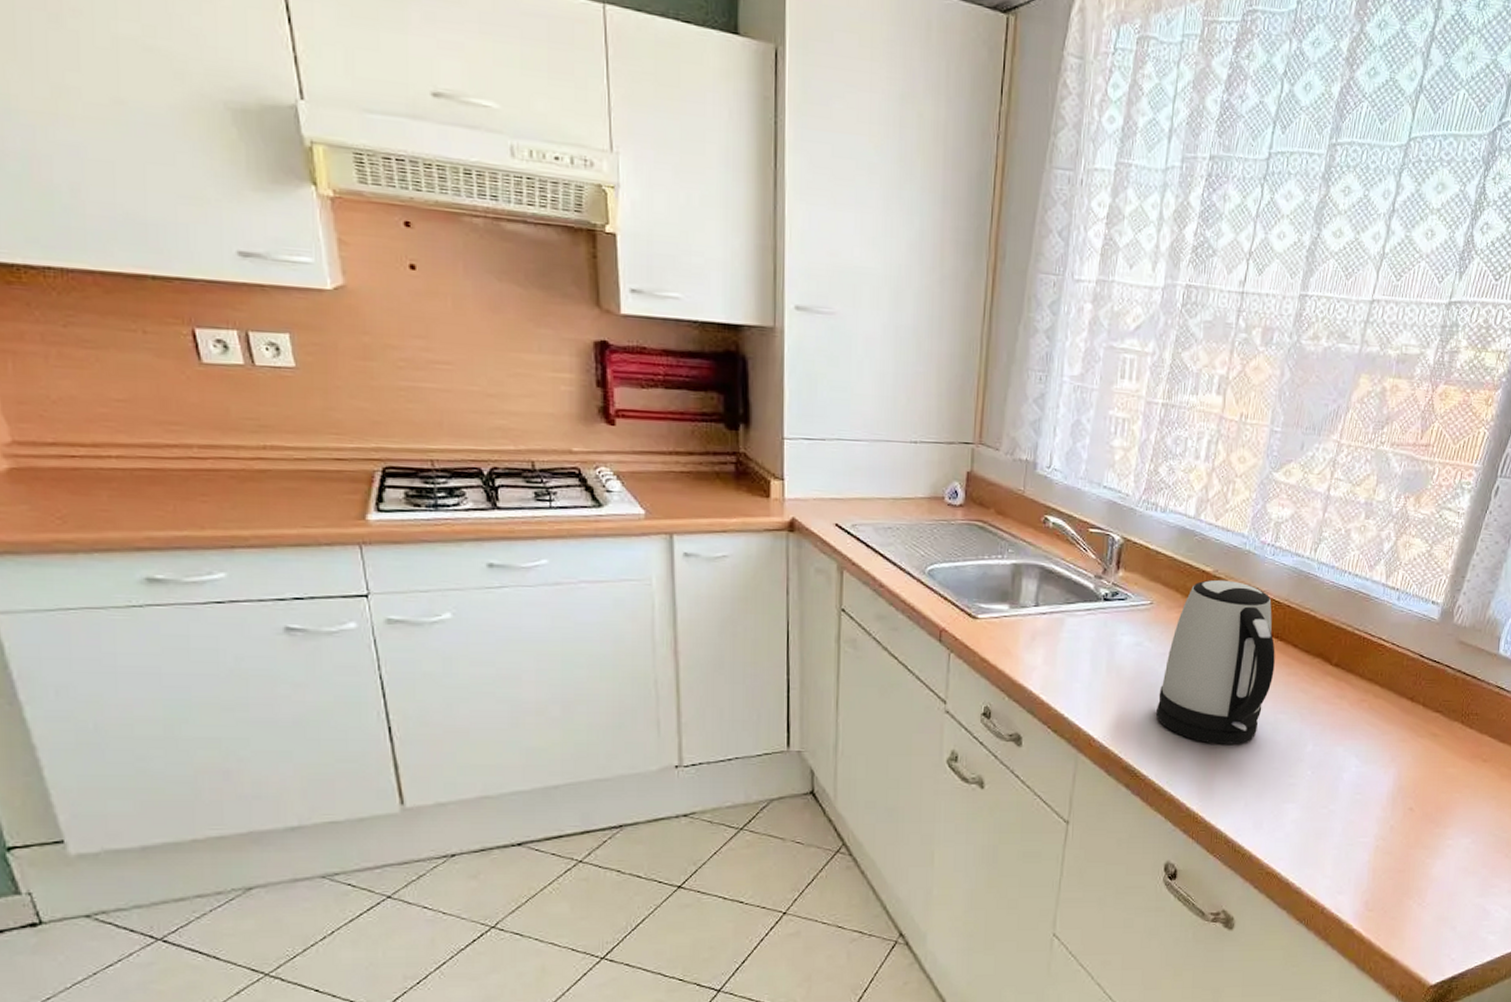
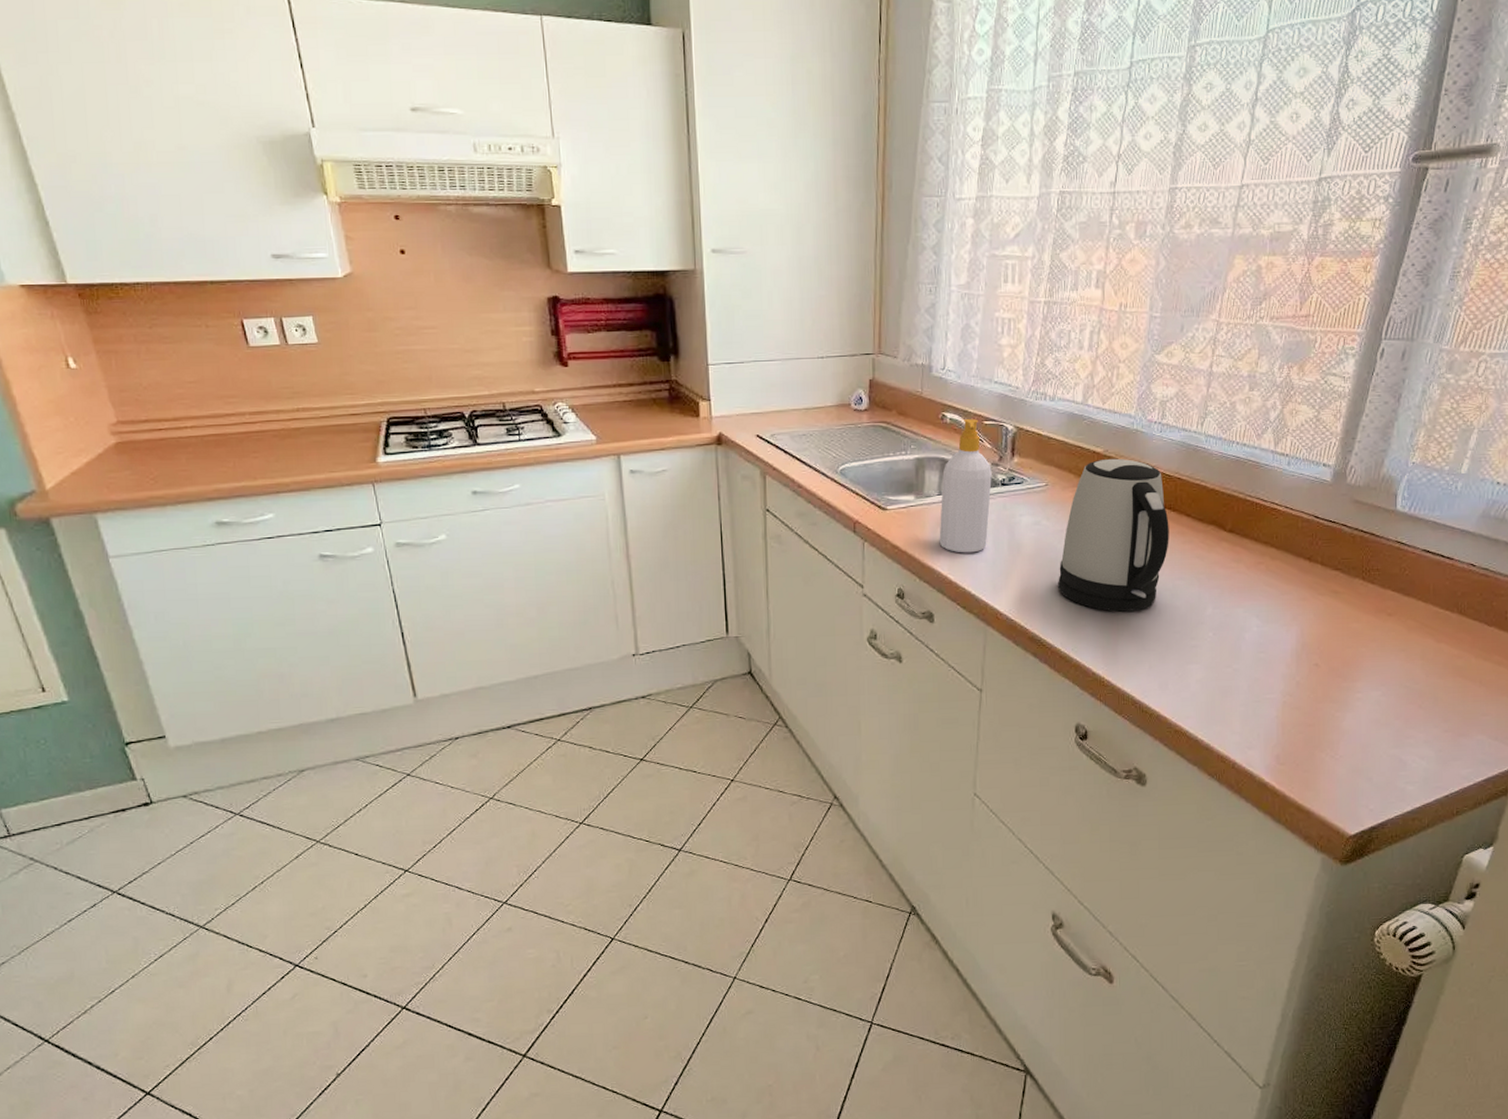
soap bottle: none [1032,525,1094,672] -> present [939,419,992,553]

